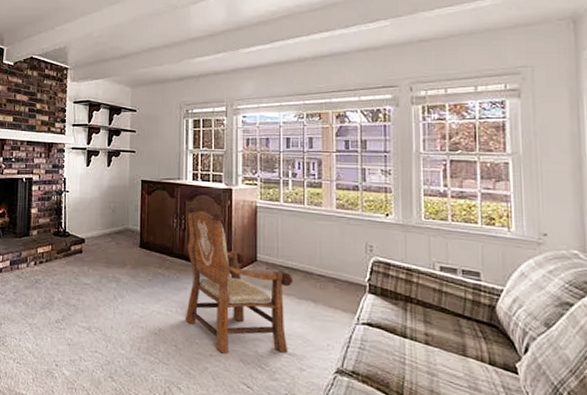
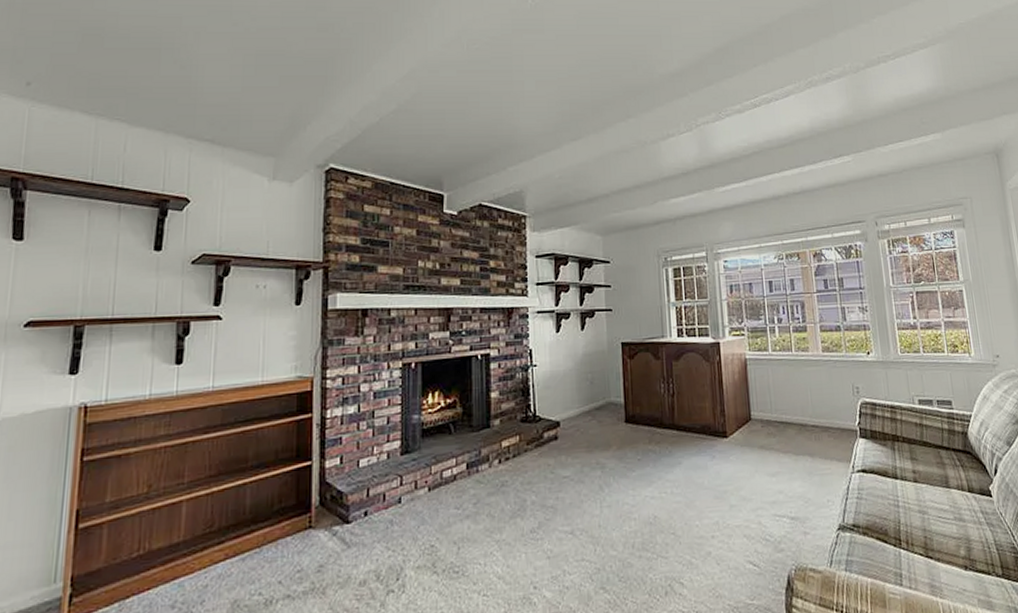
armchair: present [184,205,292,354] -> none [671,365,791,532]

